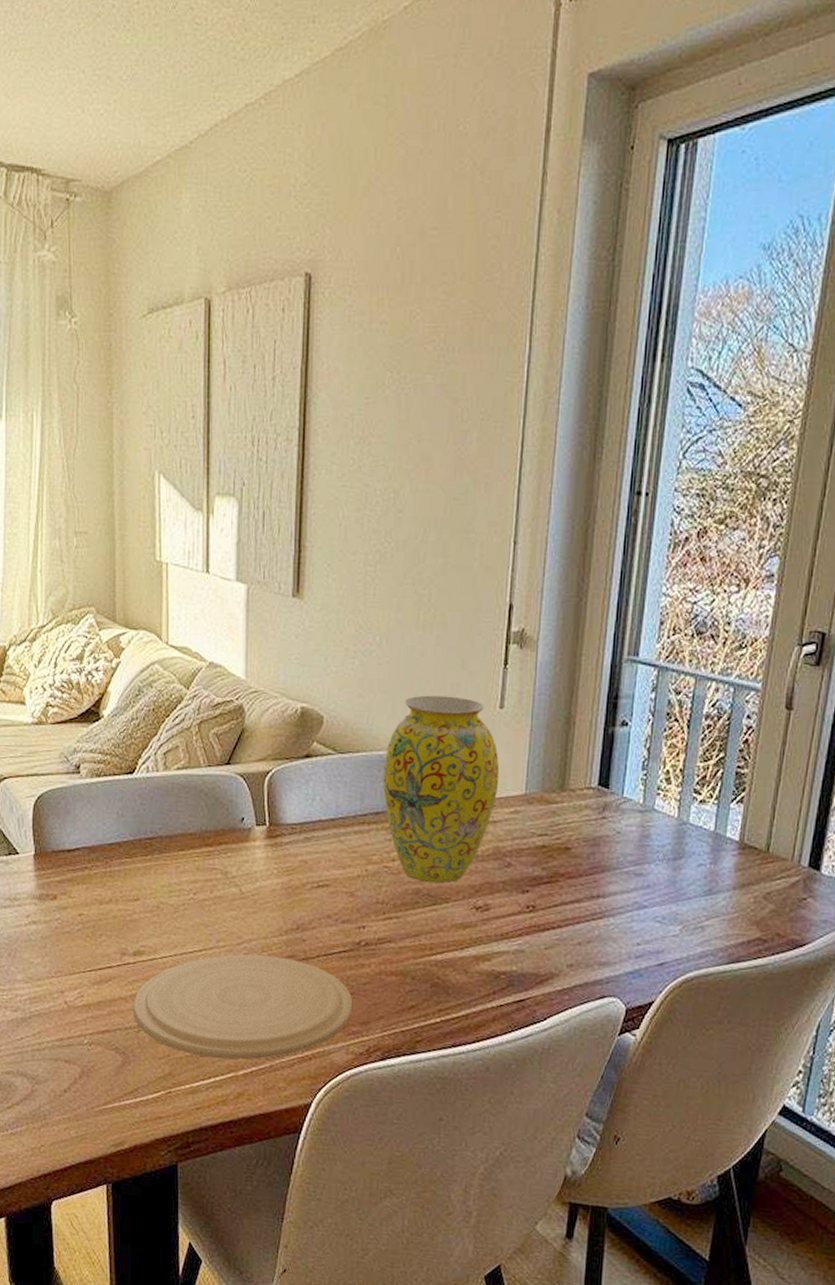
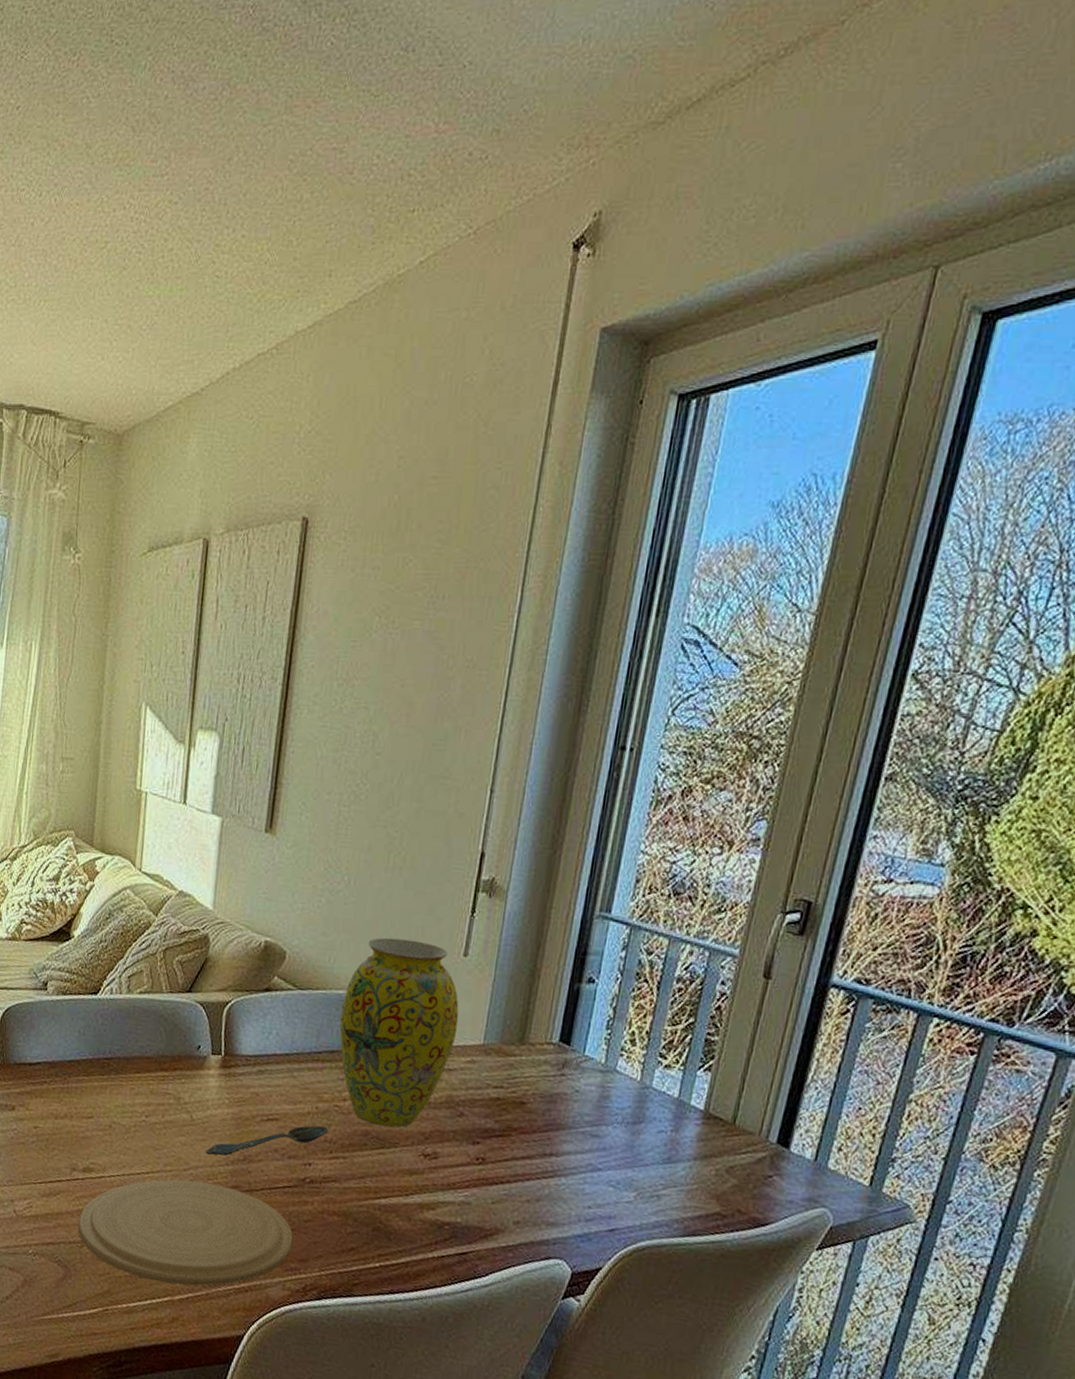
spoon: none [258,888,379,926] -> present [205,1125,328,1155]

